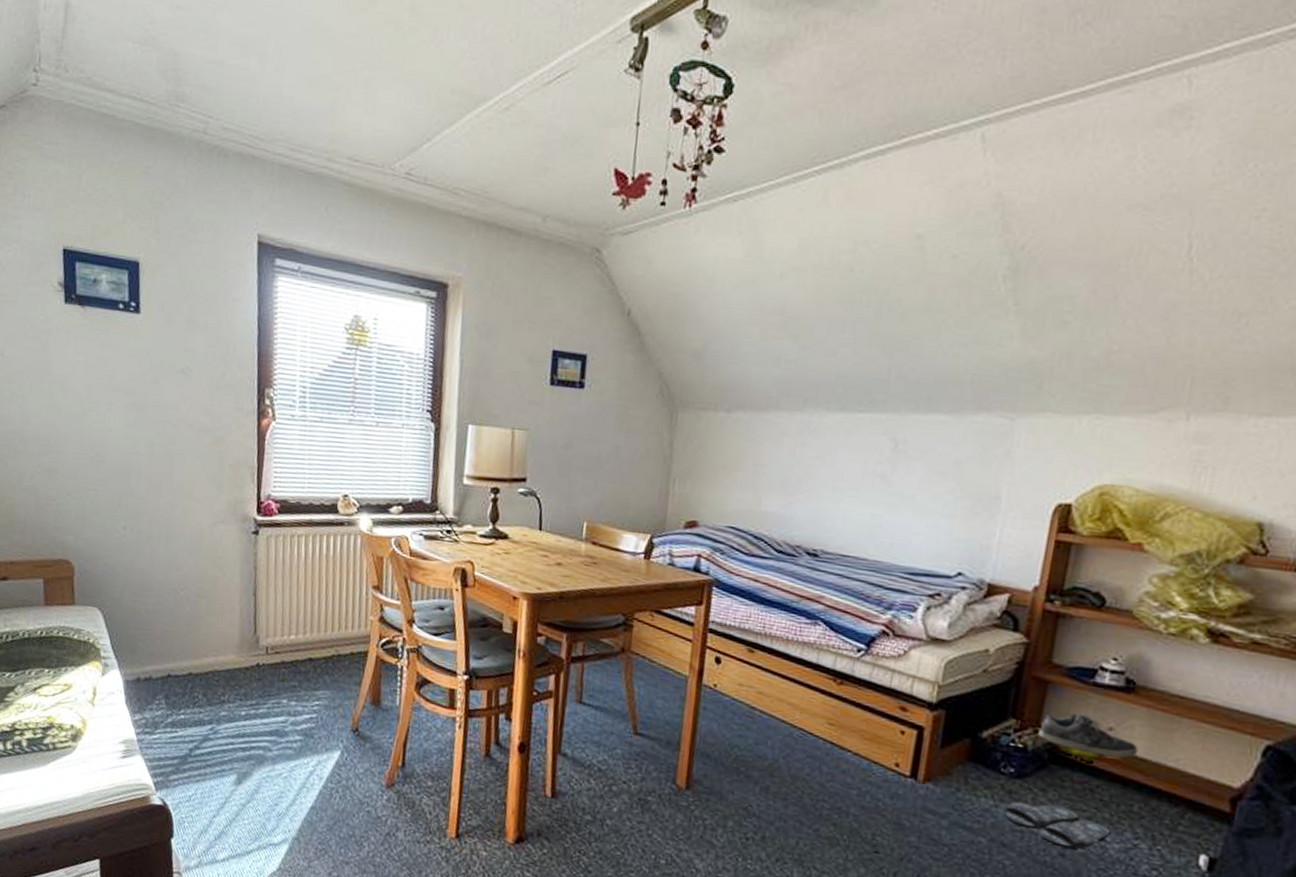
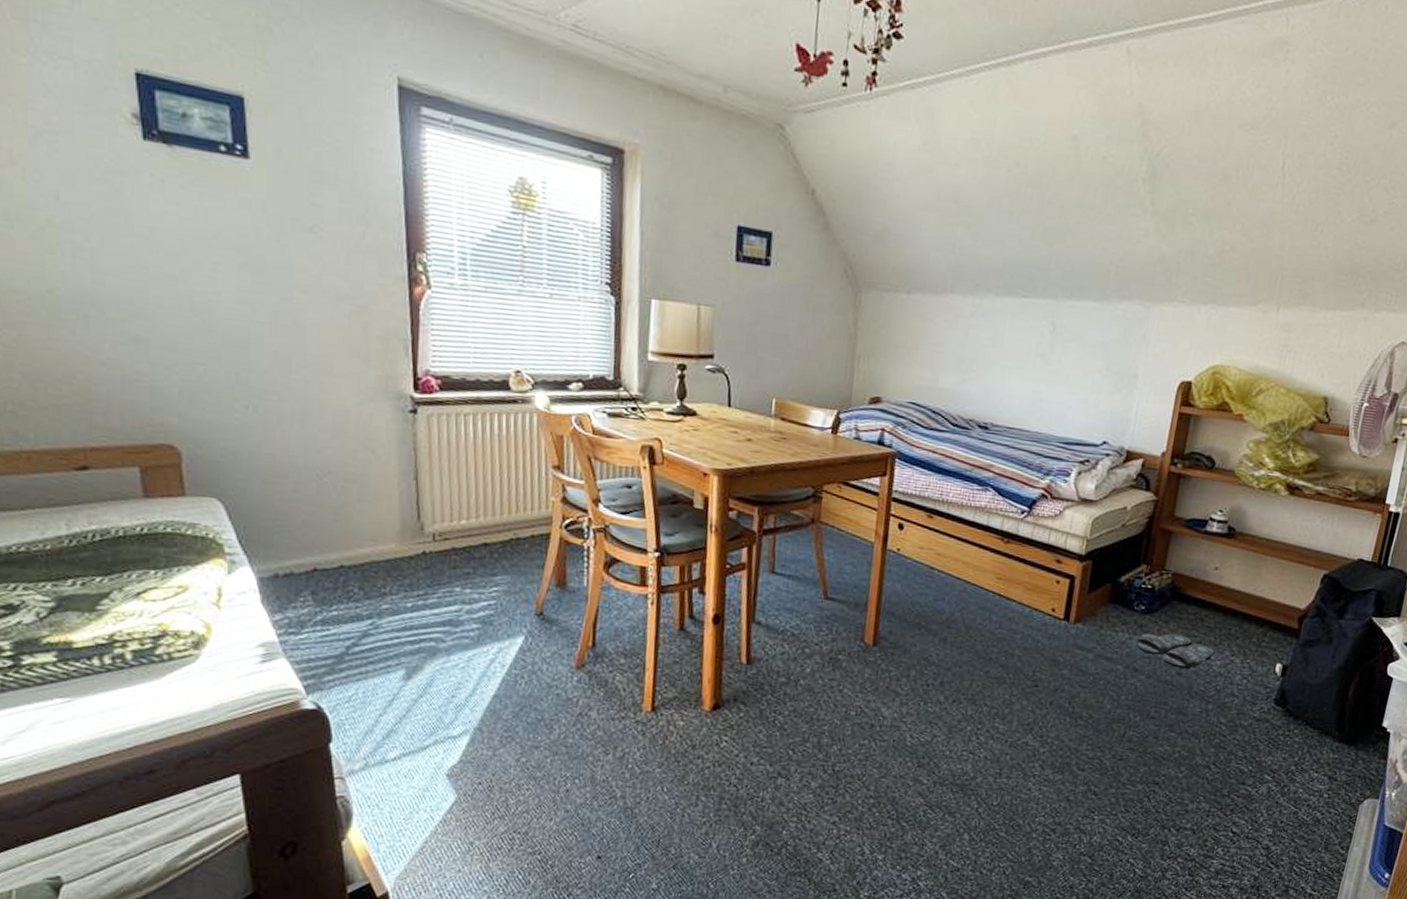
shoe: present [1038,713,1139,764] -> none [1163,557,1236,598]

